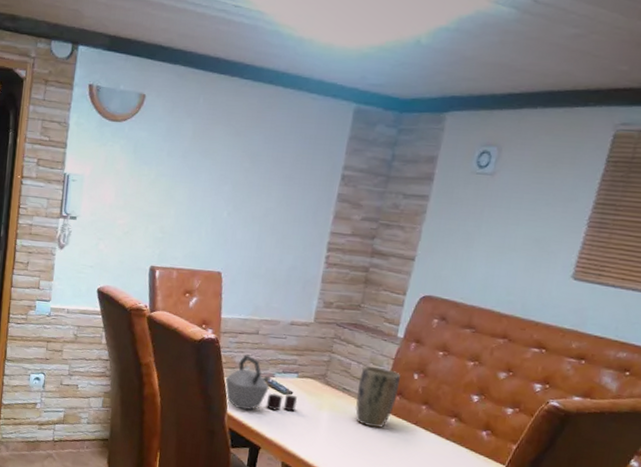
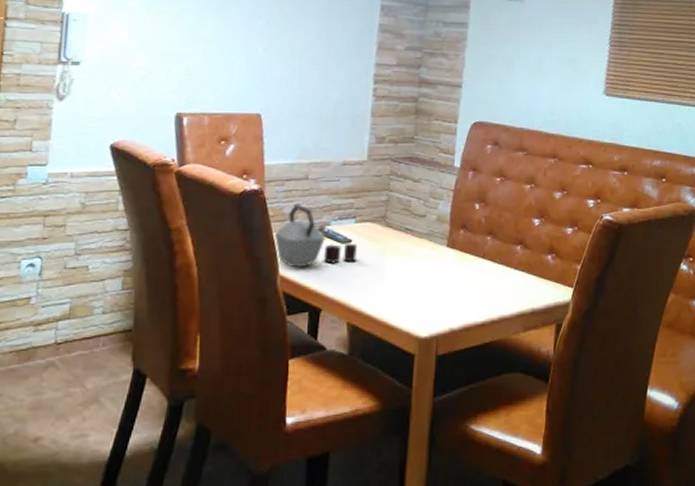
plant pot: present [356,366,401,428] -> none [420,200,463,268]

